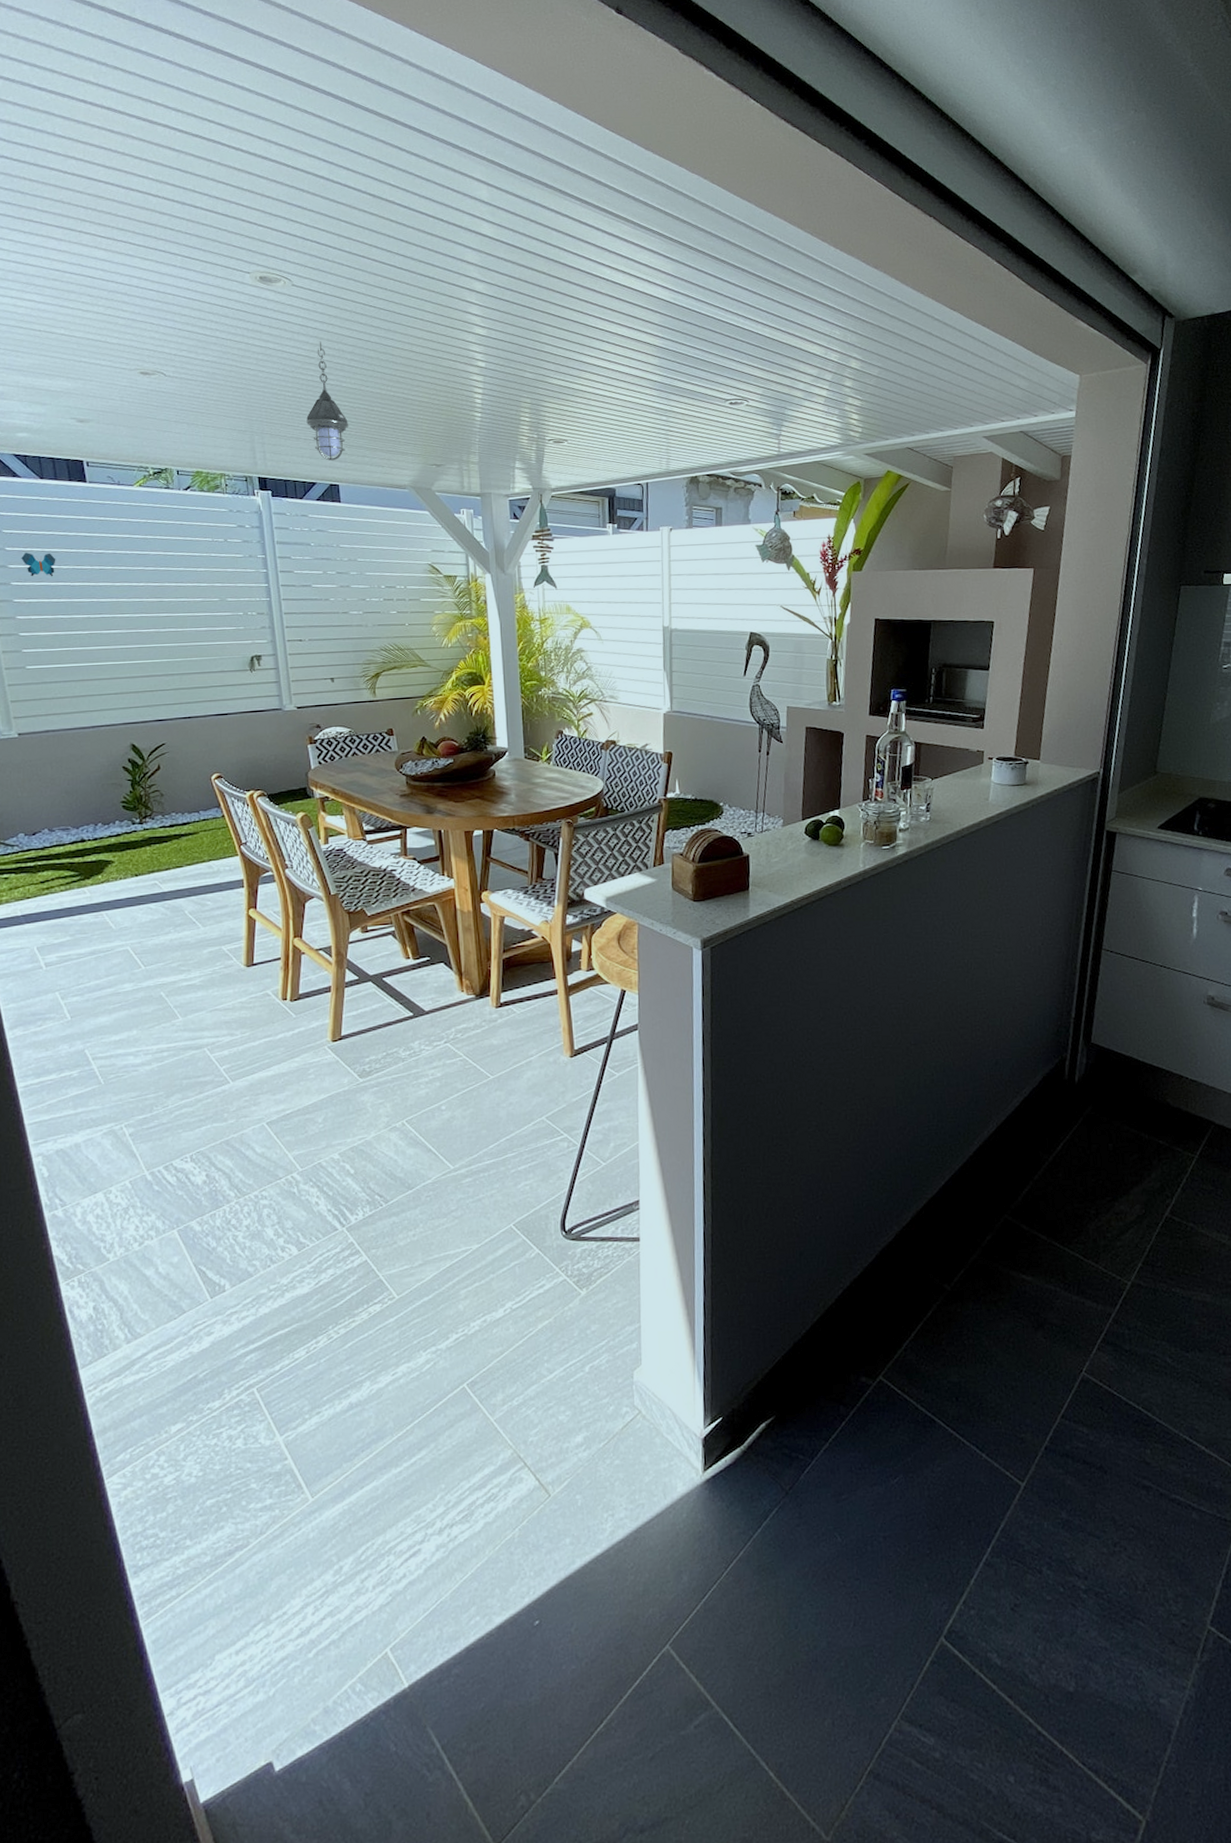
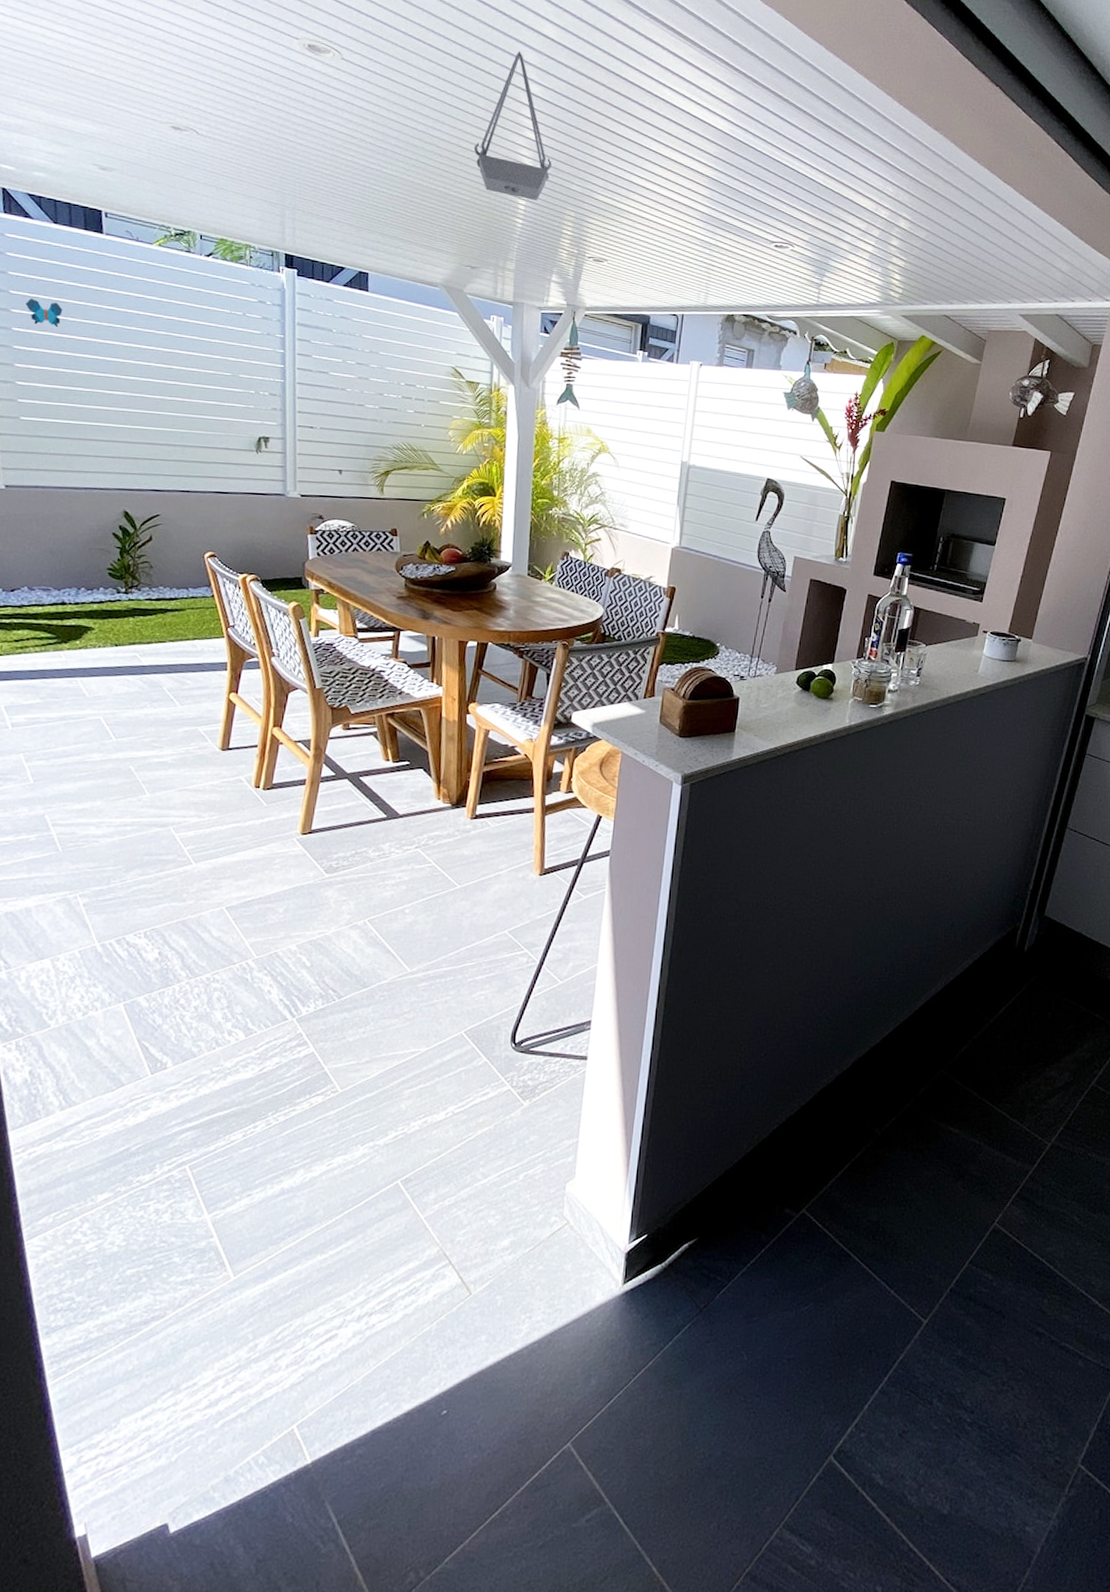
hanging lantern: present [306,341,349,461] -> none [341,121,386,248]
hanging planter: none [426,253,503,393] -> present [473,51,552,201]

